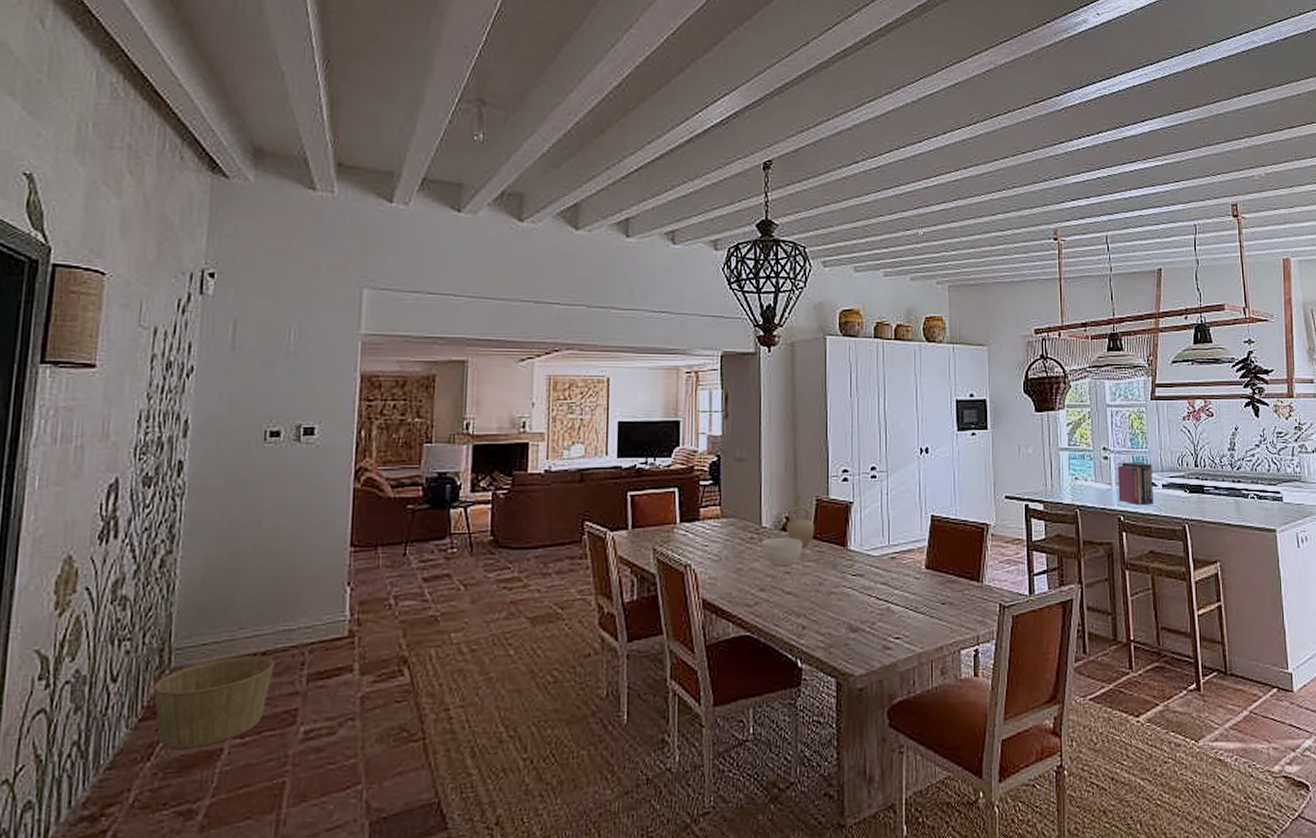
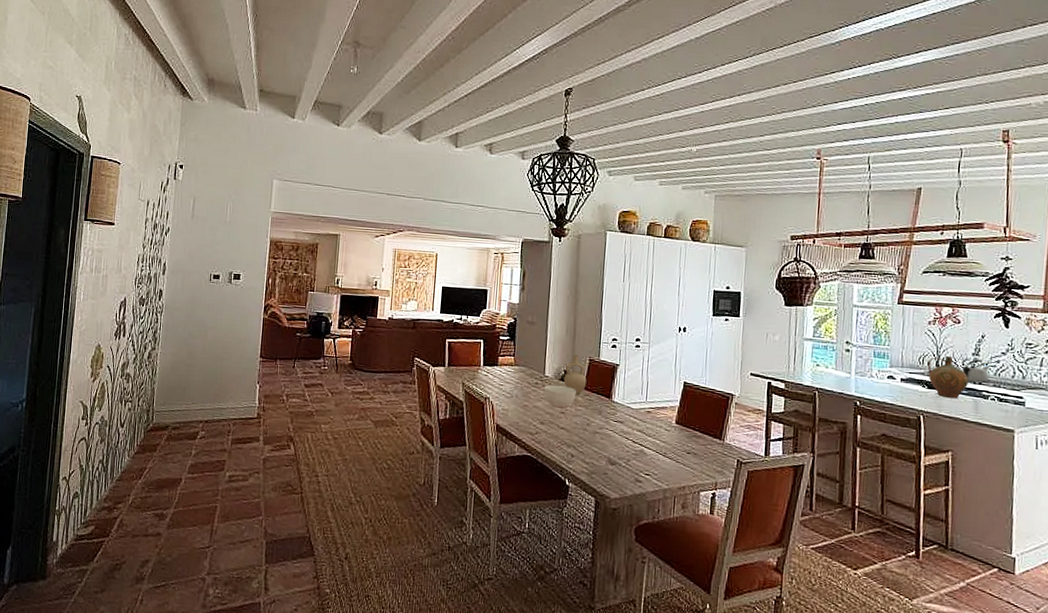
basket: present [152,655,275,750] -> none [143,421,213,476]
books: present [1117,462,1153,504] -> none [856,355,893,394]
ceramic jug: none [1186,455,1229,502] -> present [927,356,970,399]
kettle: none [1222,455,1247,480] -> present [963,359,990,383]

